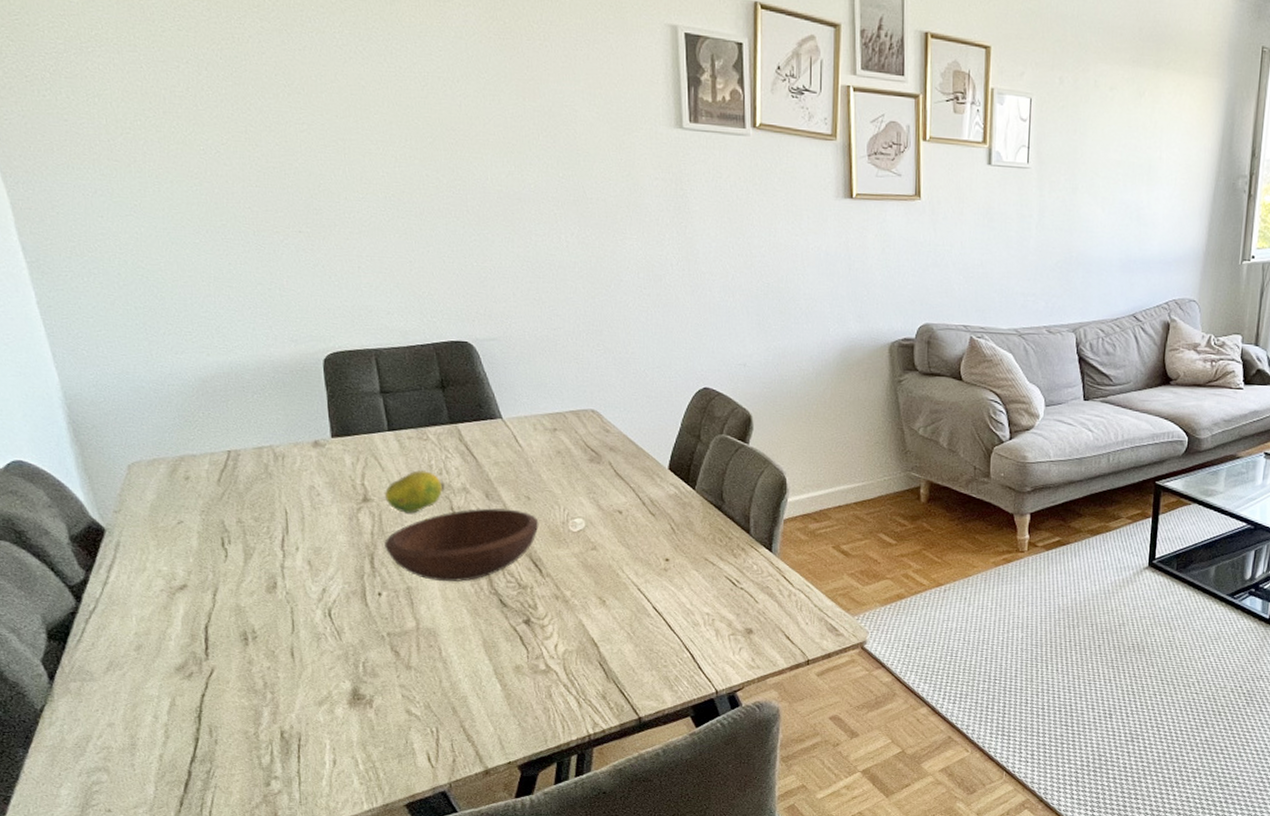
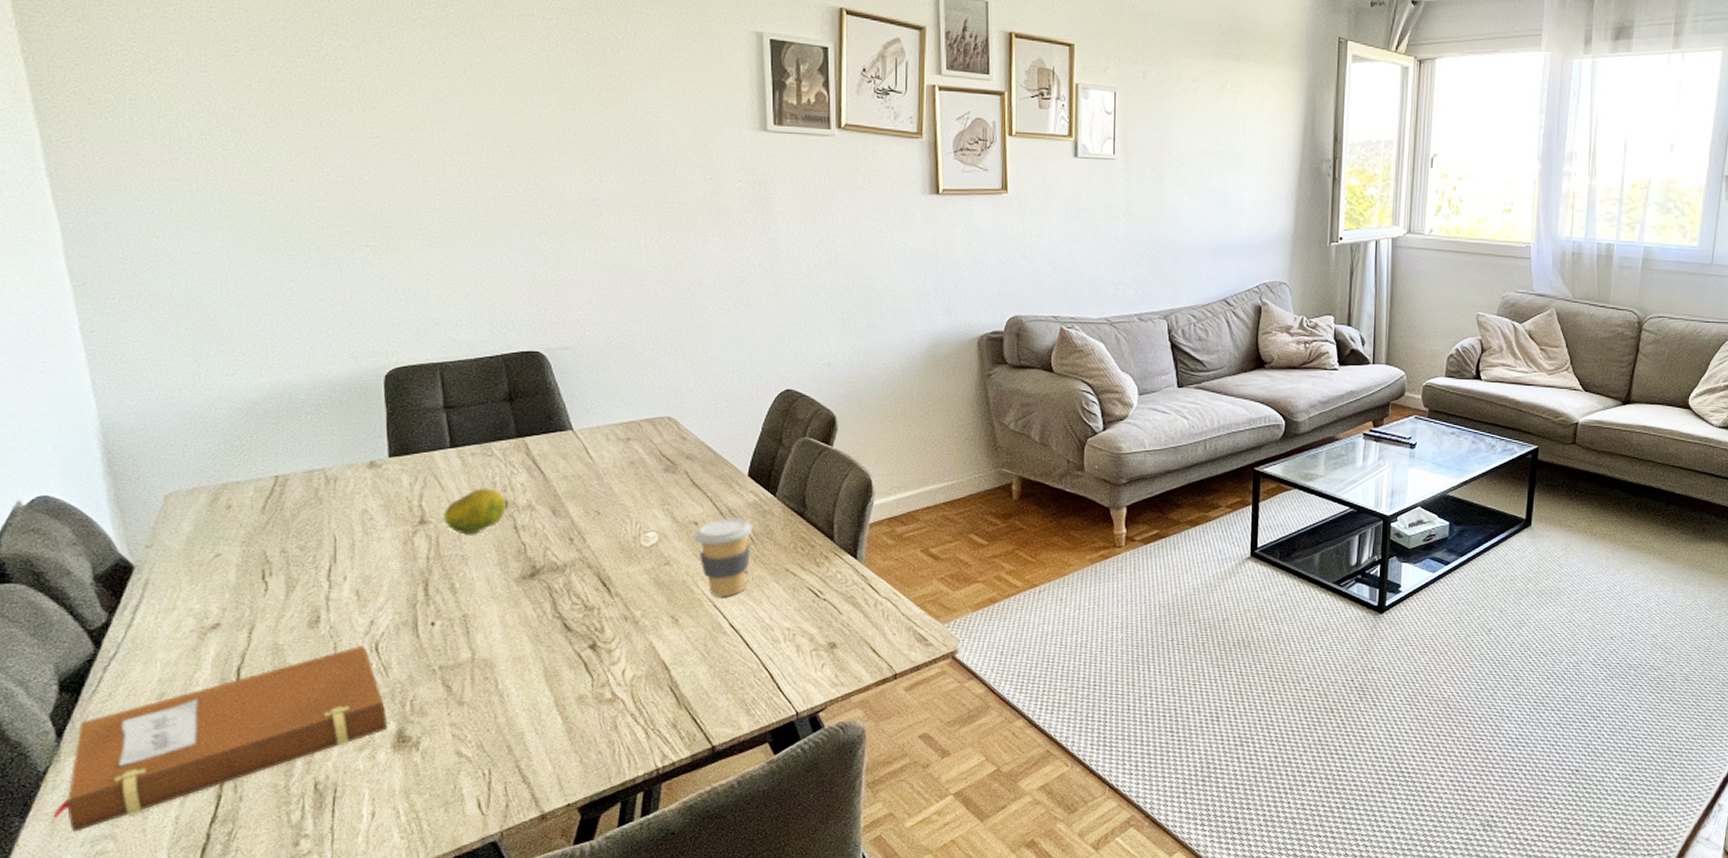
notebook: none [51,611,343,763] -> present [51,645,387,832]
bowl: present [384,508,539,583] -> none [440,525,609,607]
coffee cup: none [618,508,674,582] -> present [694,518,753,597]

